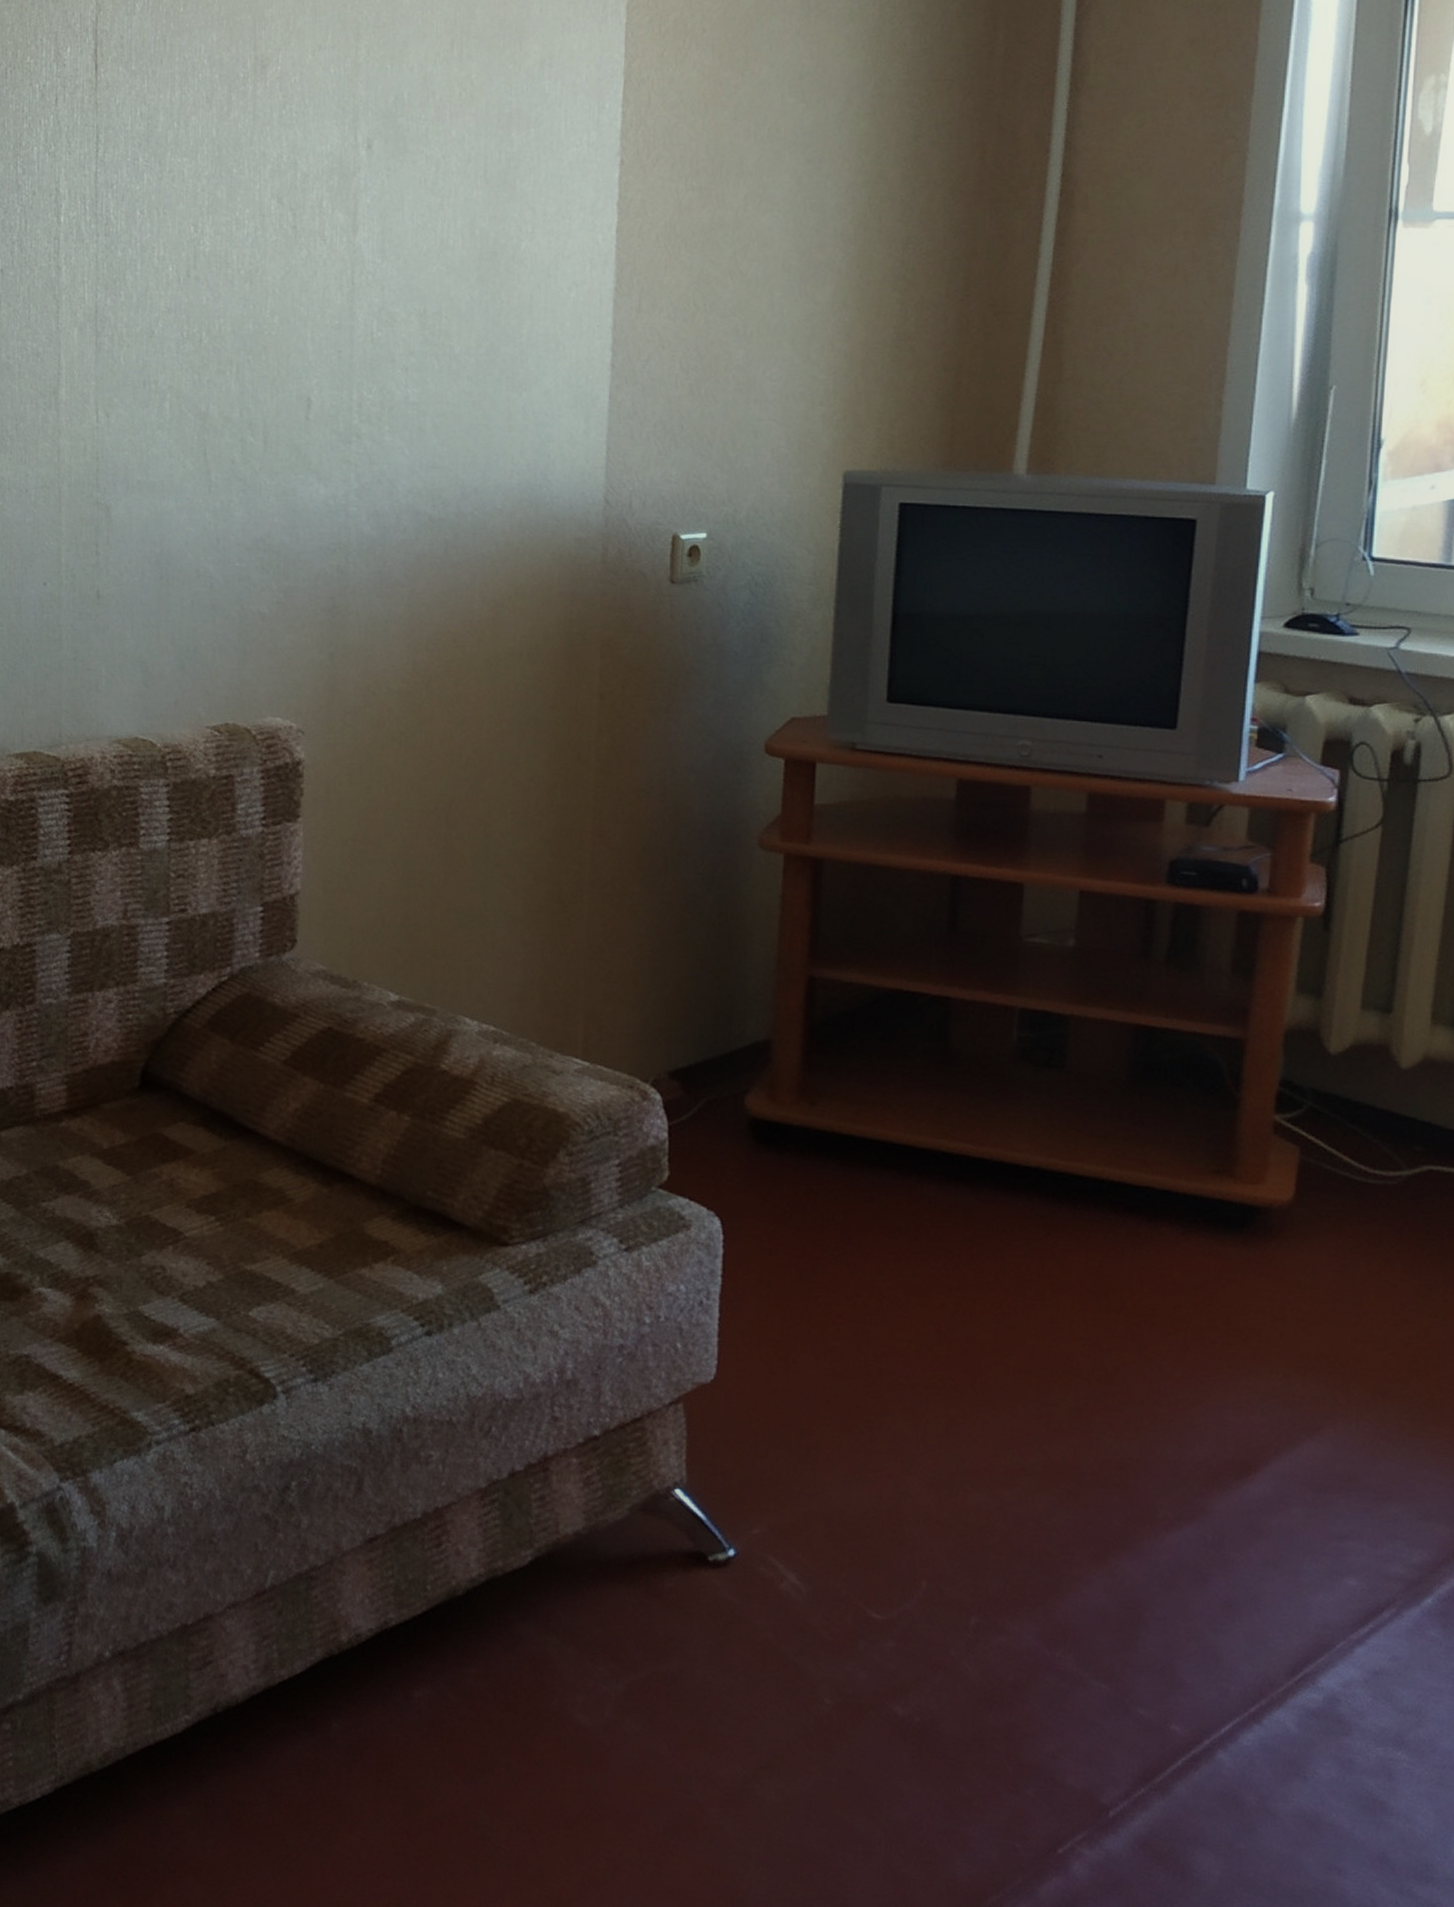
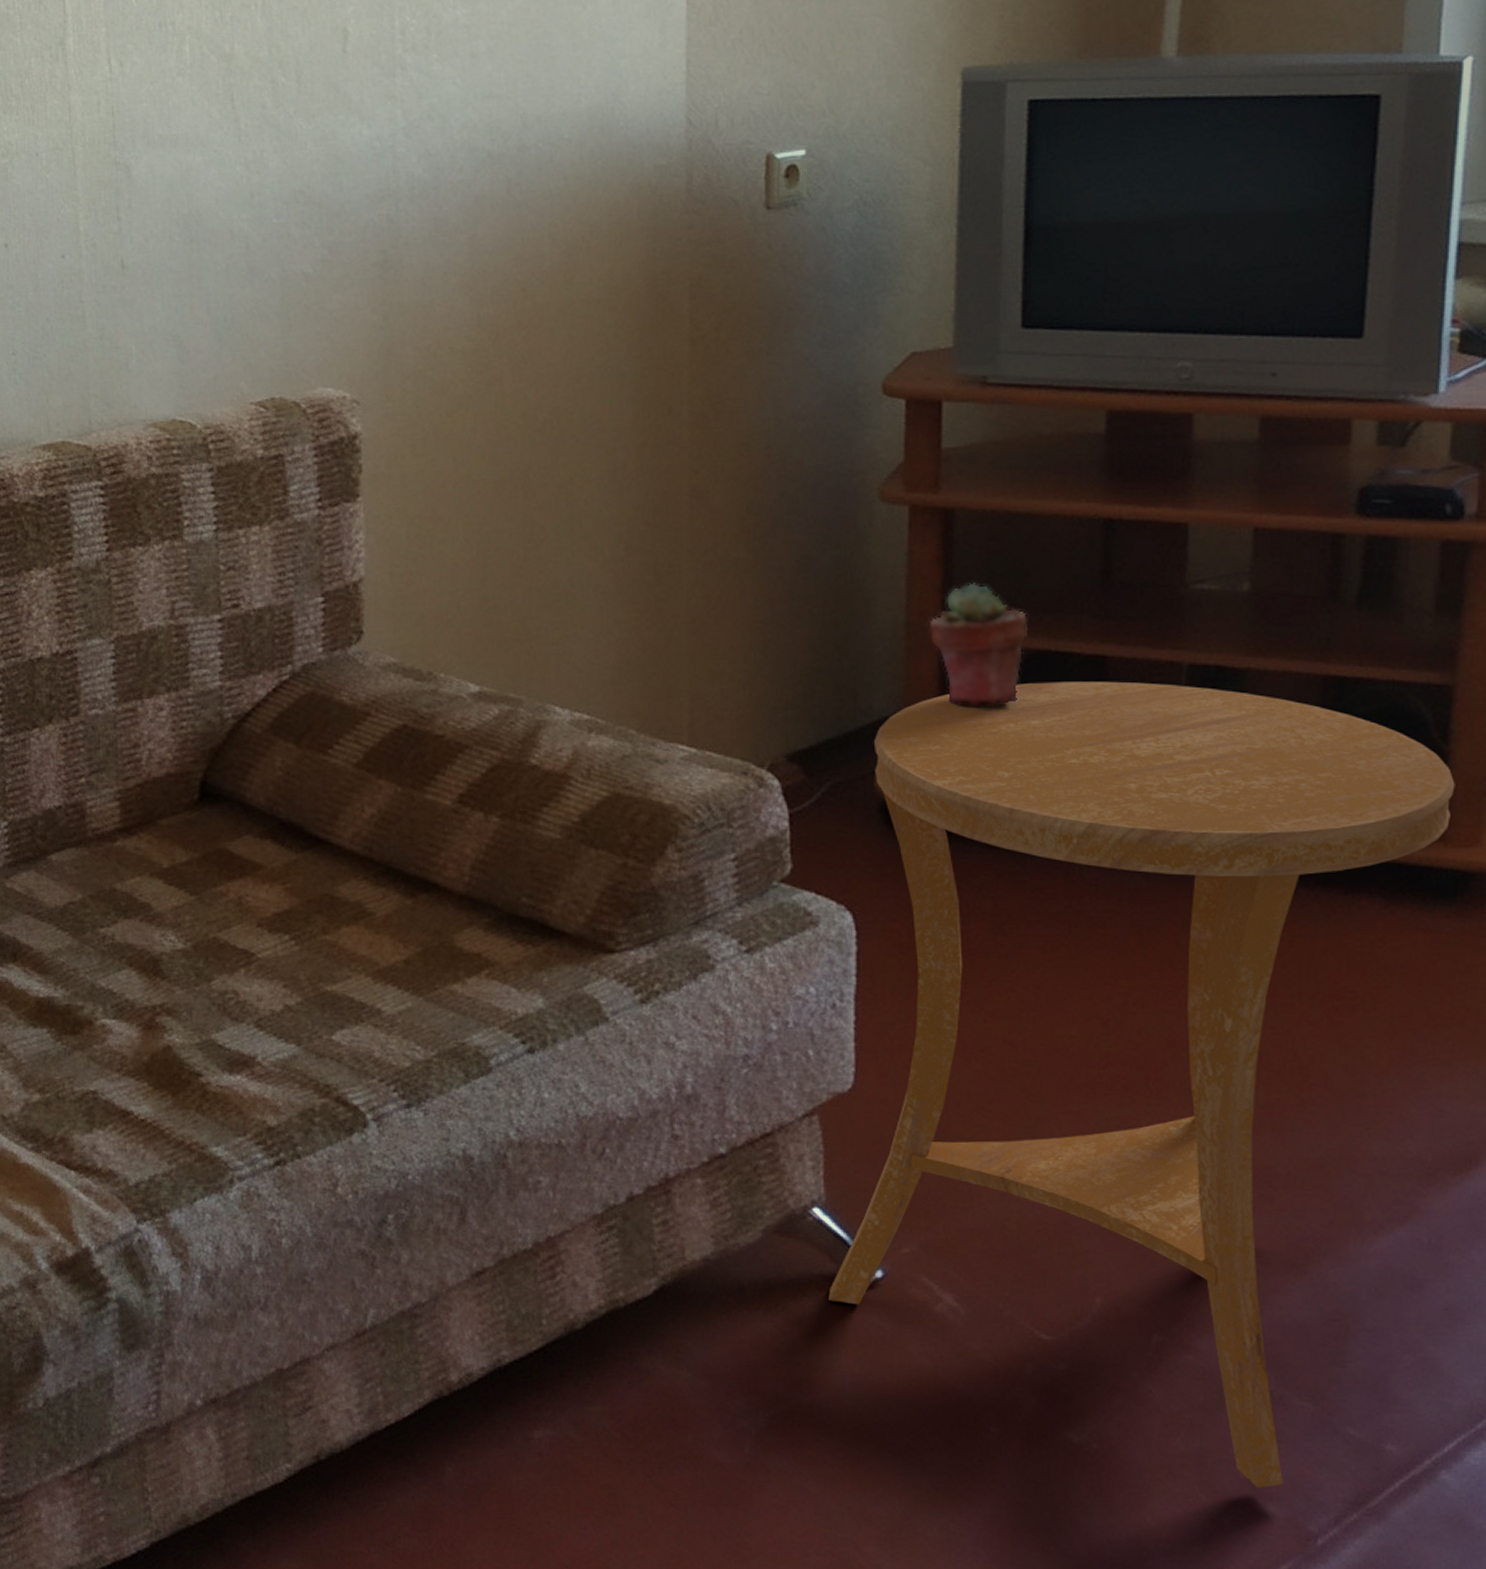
side table: none [686,1018,1245,1762] -> present [828,681,1455,1488]
potted succulent: none [797,925,883,1036] -> present [928,582,1027,705]

